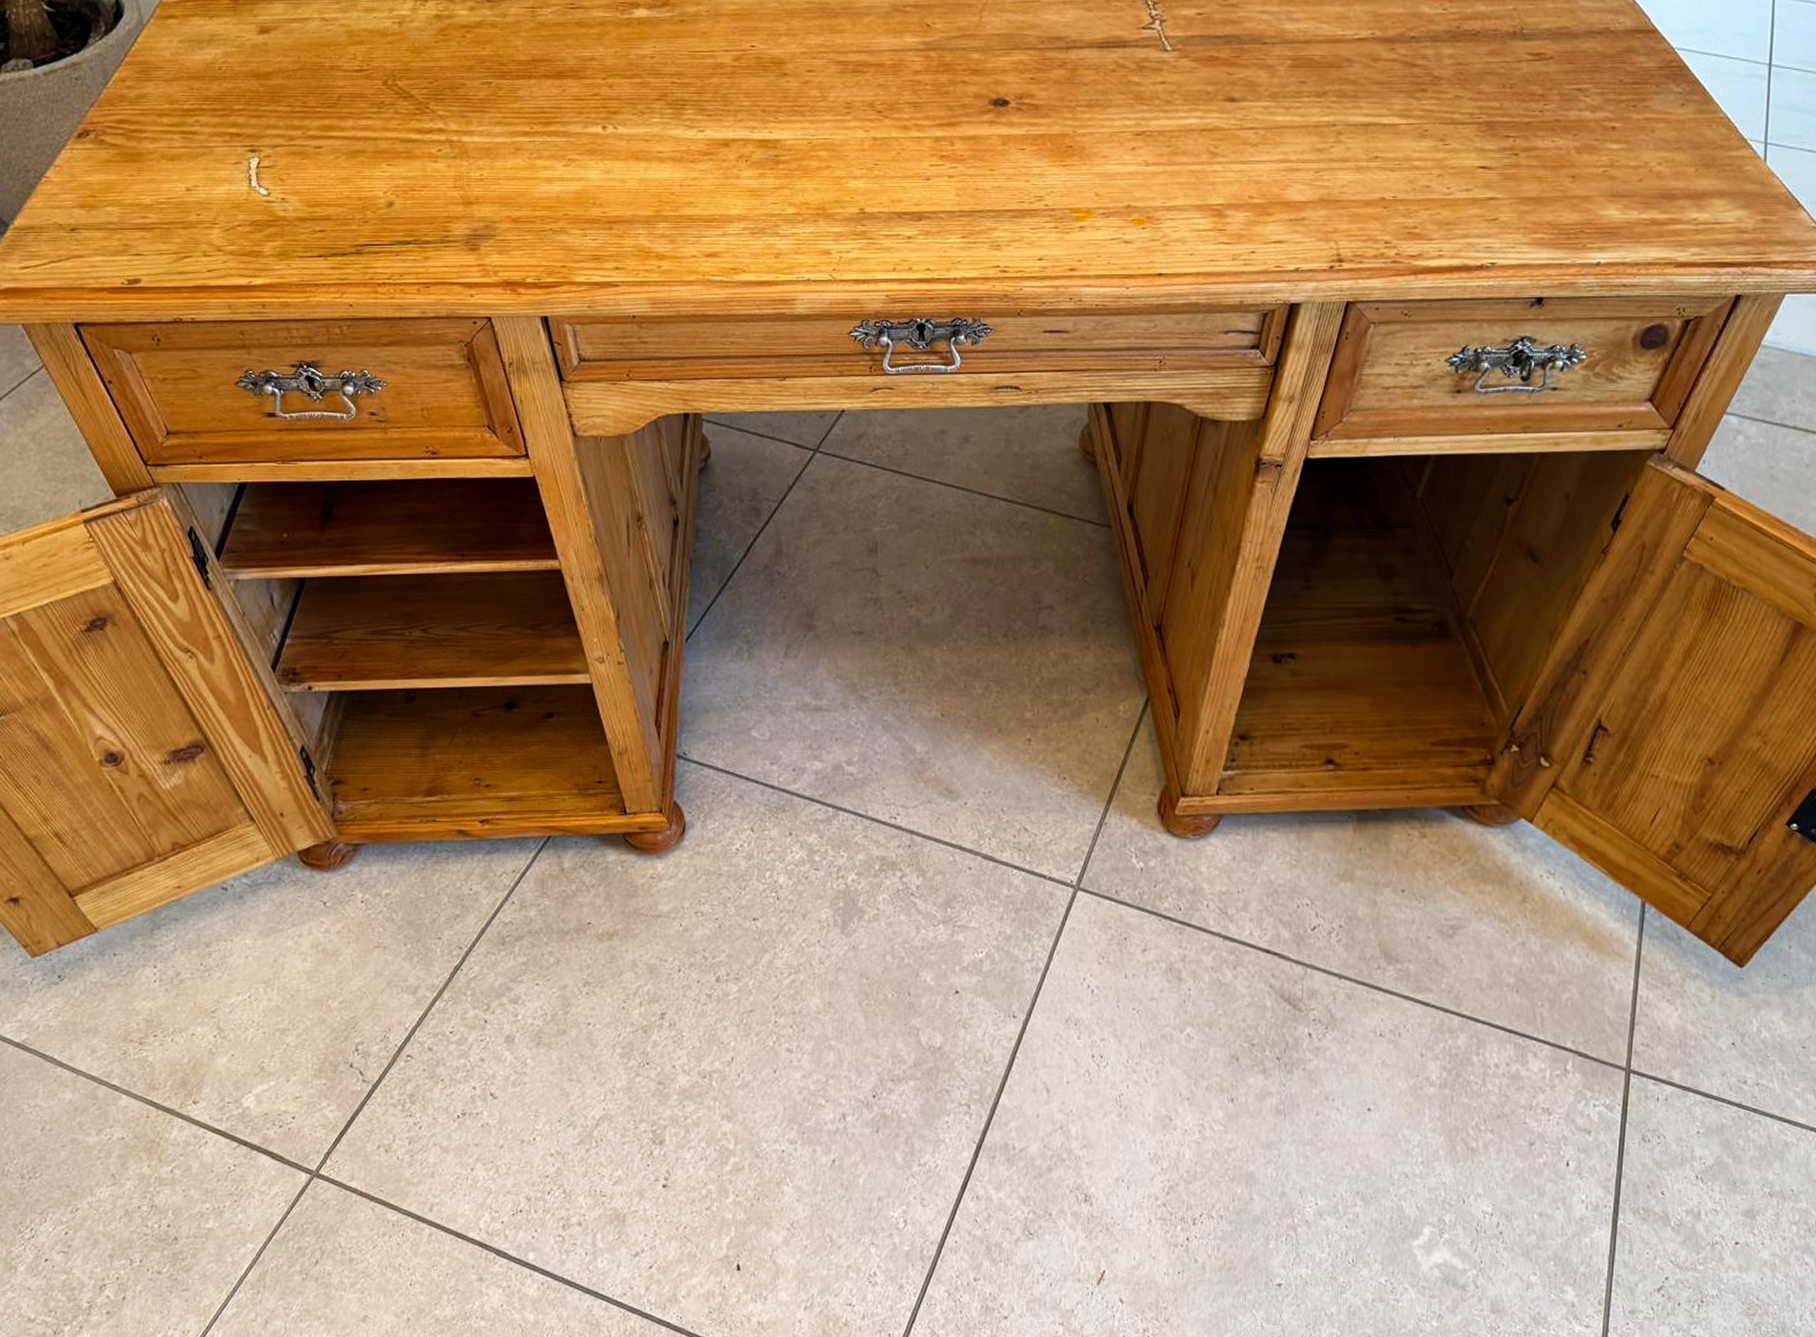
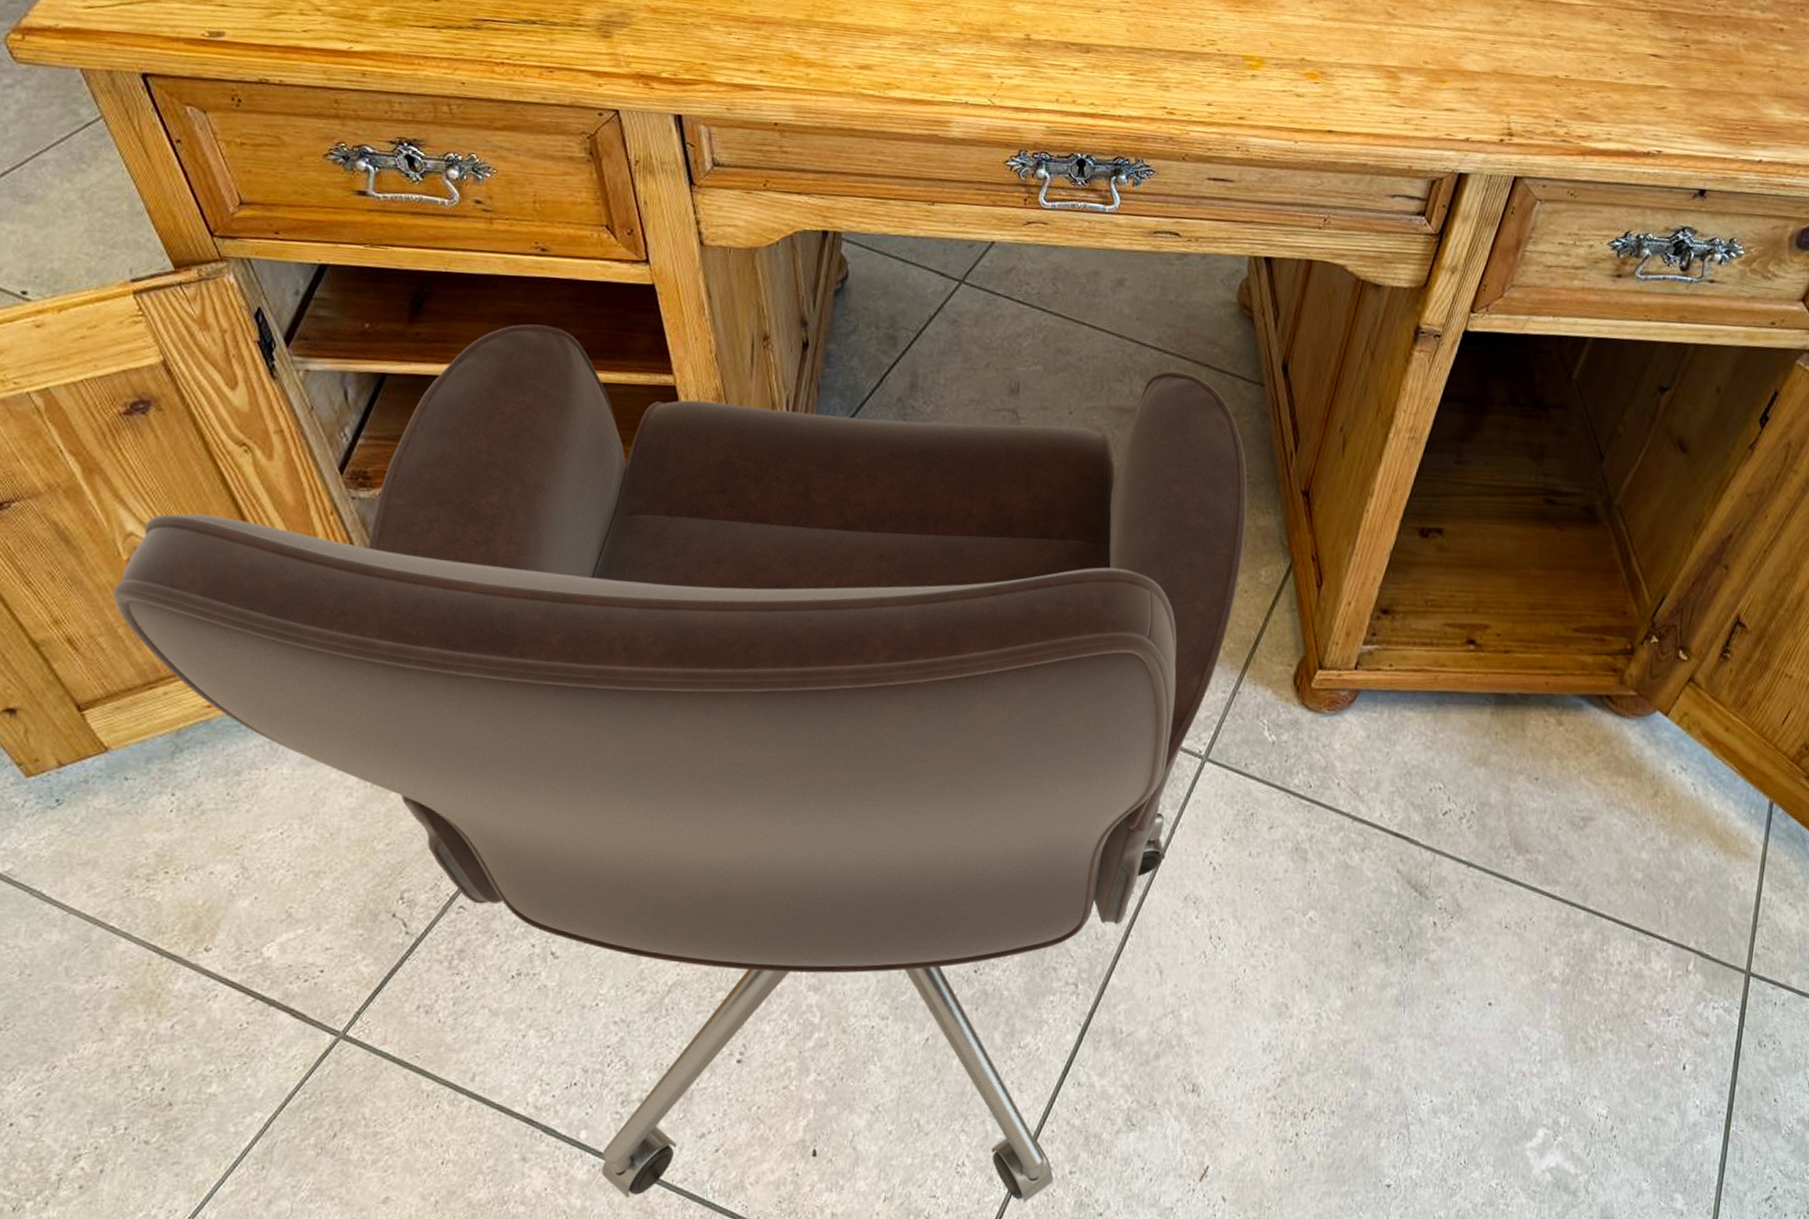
office chair: none [90,520,1102,1313] -> present [113,324,1248,1203]

